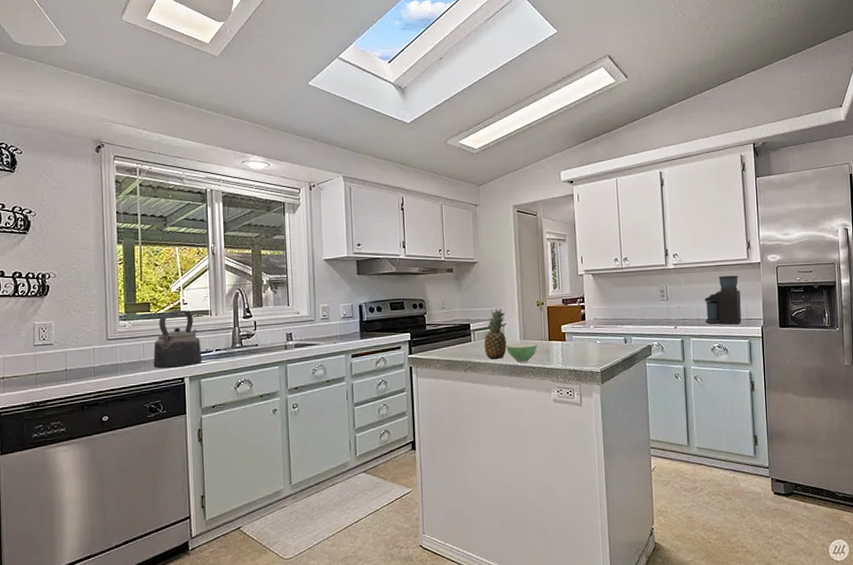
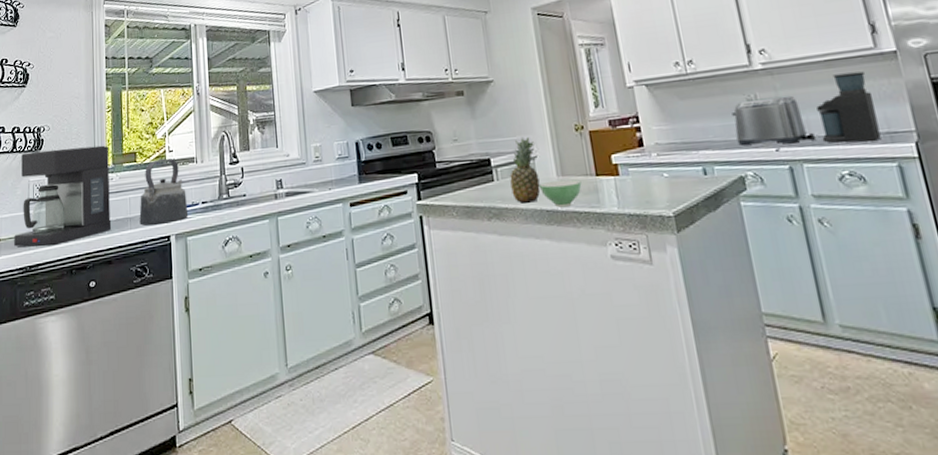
coffee maker: none [19,294,125,385] -> present [14,145,112,247]
toaster: none [649,289,702,324] -> present [732,95,817,145]

